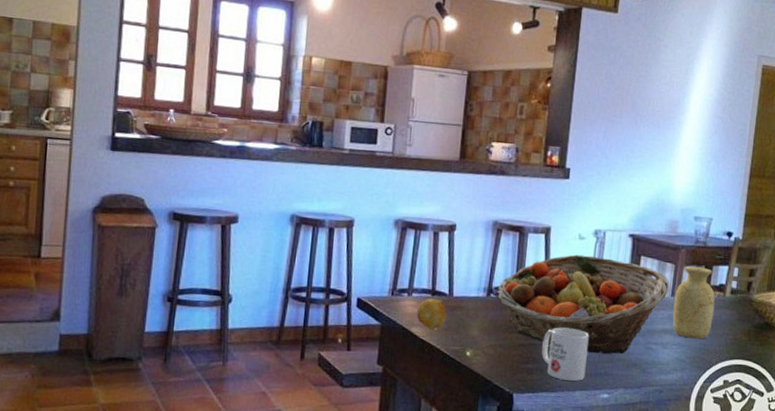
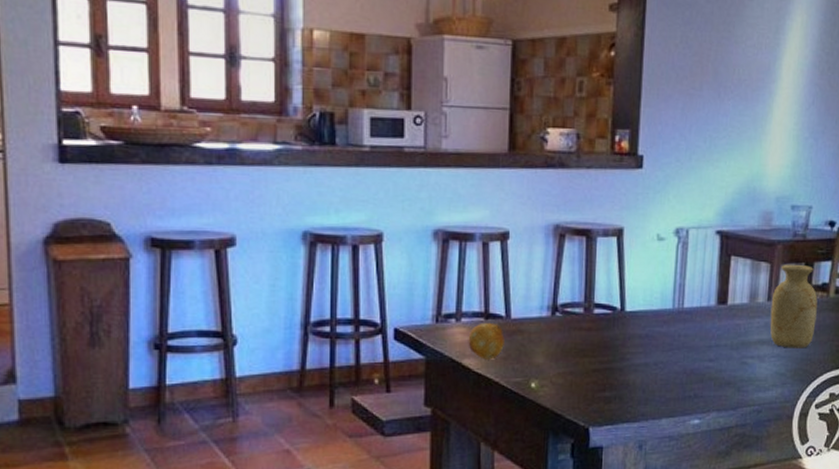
fruit basket: present [497,254,670,355] -> none [564,259,766,374]
mug: present [541,327,589,381] -> none [620,346,674,407]

